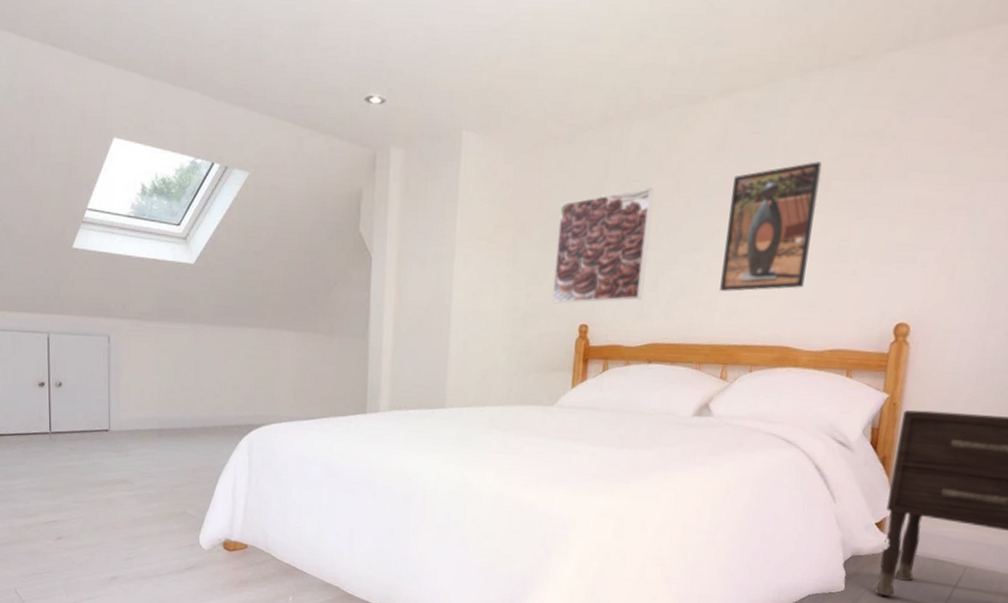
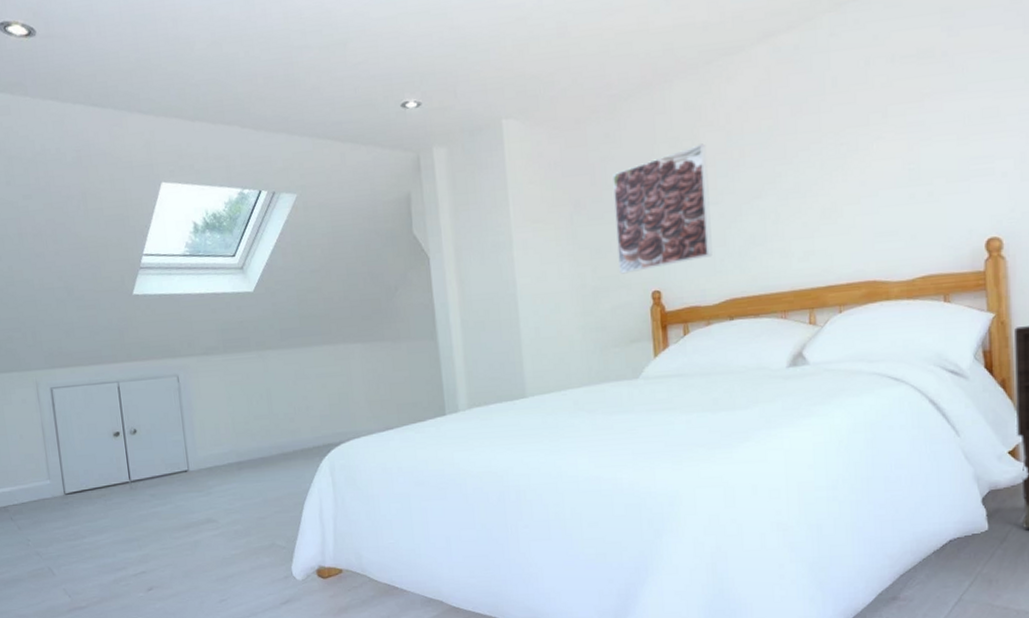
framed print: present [720,161,822,292] -> none [786,90,880,235]

